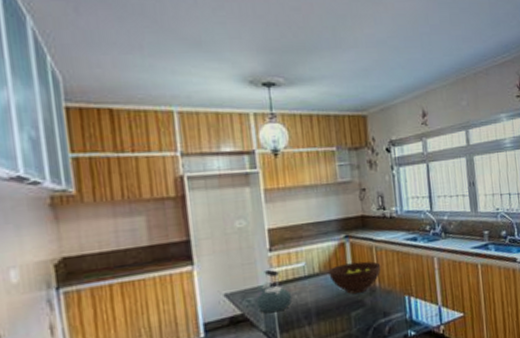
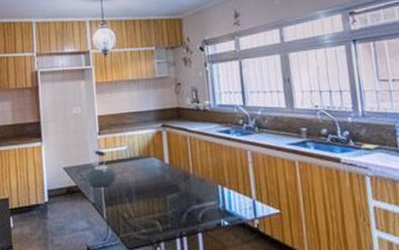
fruit bowl: present [328,261,381,294] -> none [147,149,195,178]

